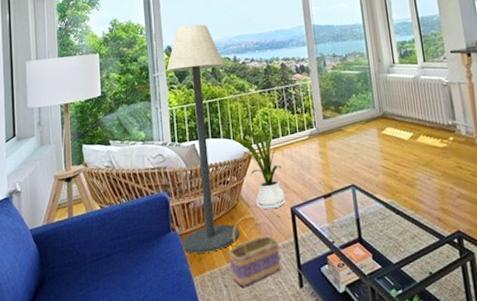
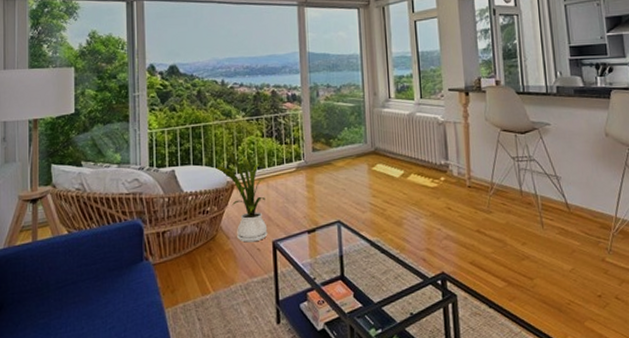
floor lamp: present [166,24,240,254] -> none [148,42,218,285]
basket: present [228,215,280,286] -> none [204,247,259,320]

